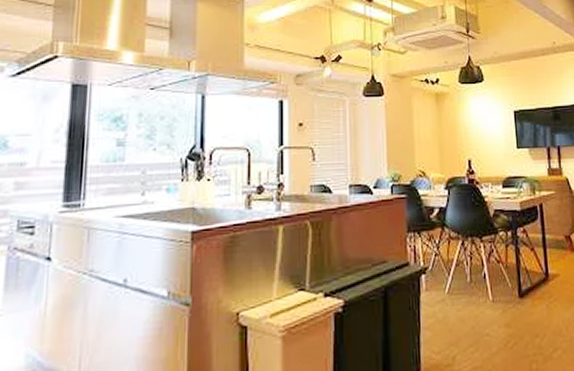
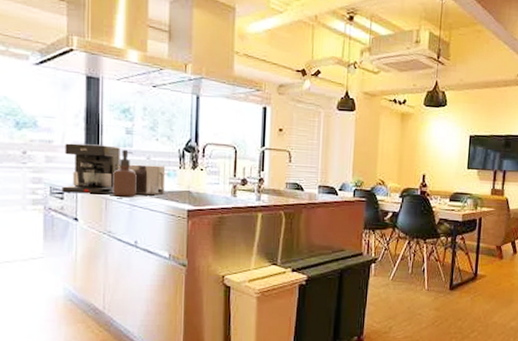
coffee maker: none [32,161,109,227] -> present [61,143,120,195]
soap dispenser: none [97,164,129,225] -> present [113,149,137,198]
toaster: none [101,180,165,220] -> present [114,163,166,197]

